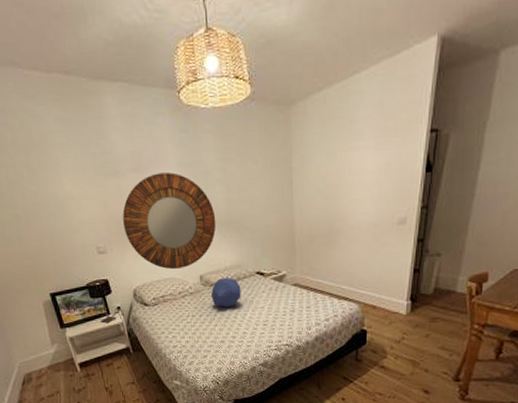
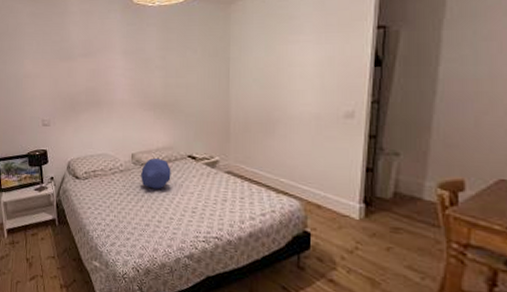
home mirror: present [122,172,217,270] -> none [68,58,153,146]

